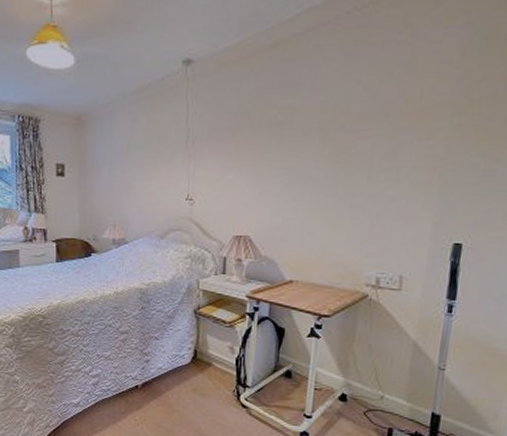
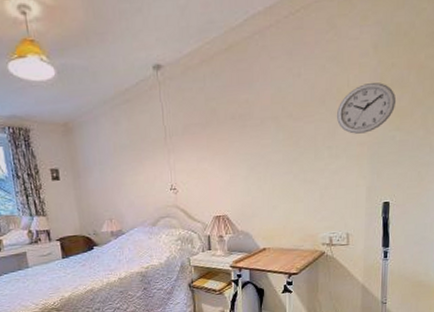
wall clock: none [401,95,485,156] -> present [336,82,397,134]

